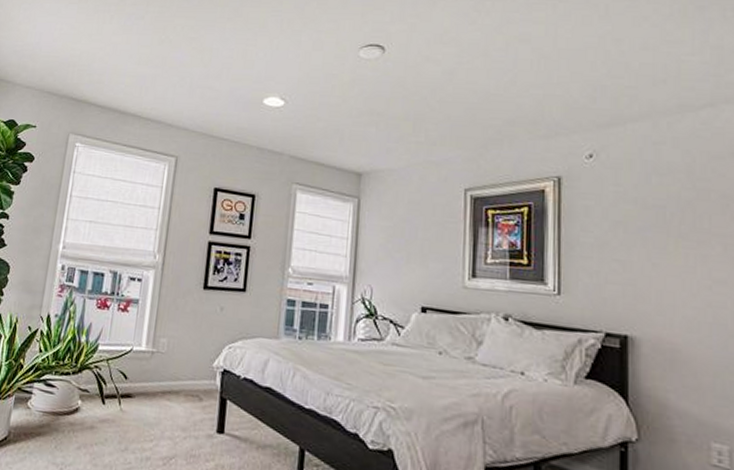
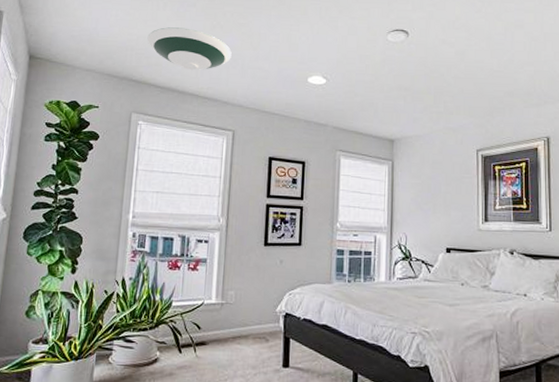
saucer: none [90,42,180,89] -> present [147,27,232,70]

